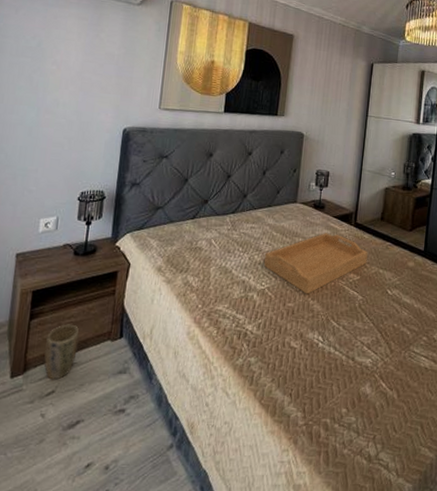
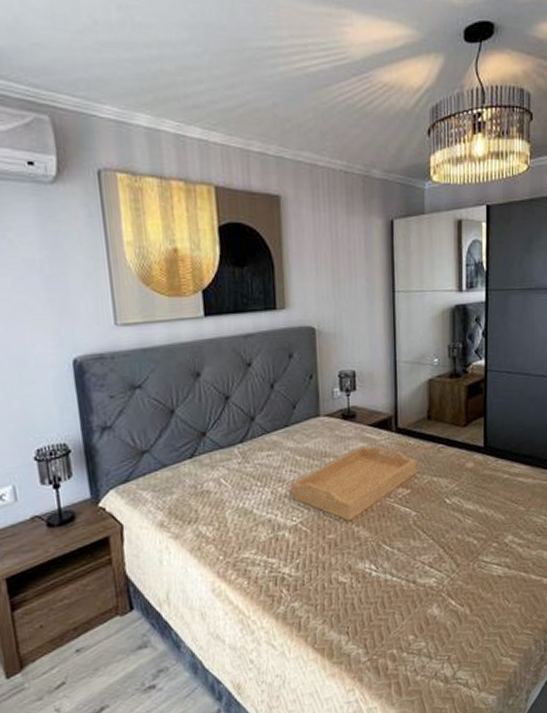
plant pot: present [44,324,79,380] -> none [39,606,82,671]

